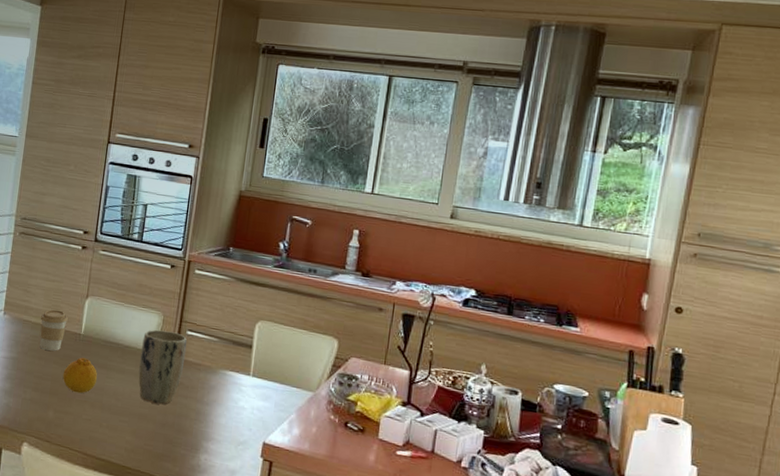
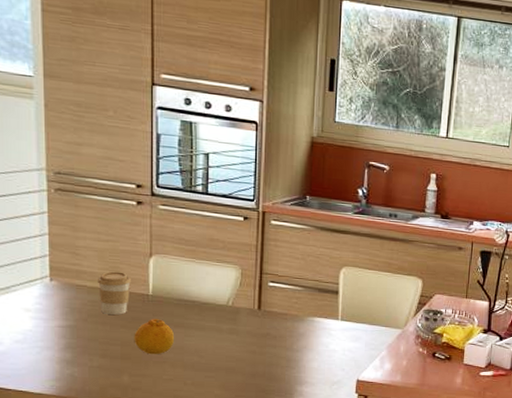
plant pot: present [138,329,188,405] -> none [220,283,270,357]

